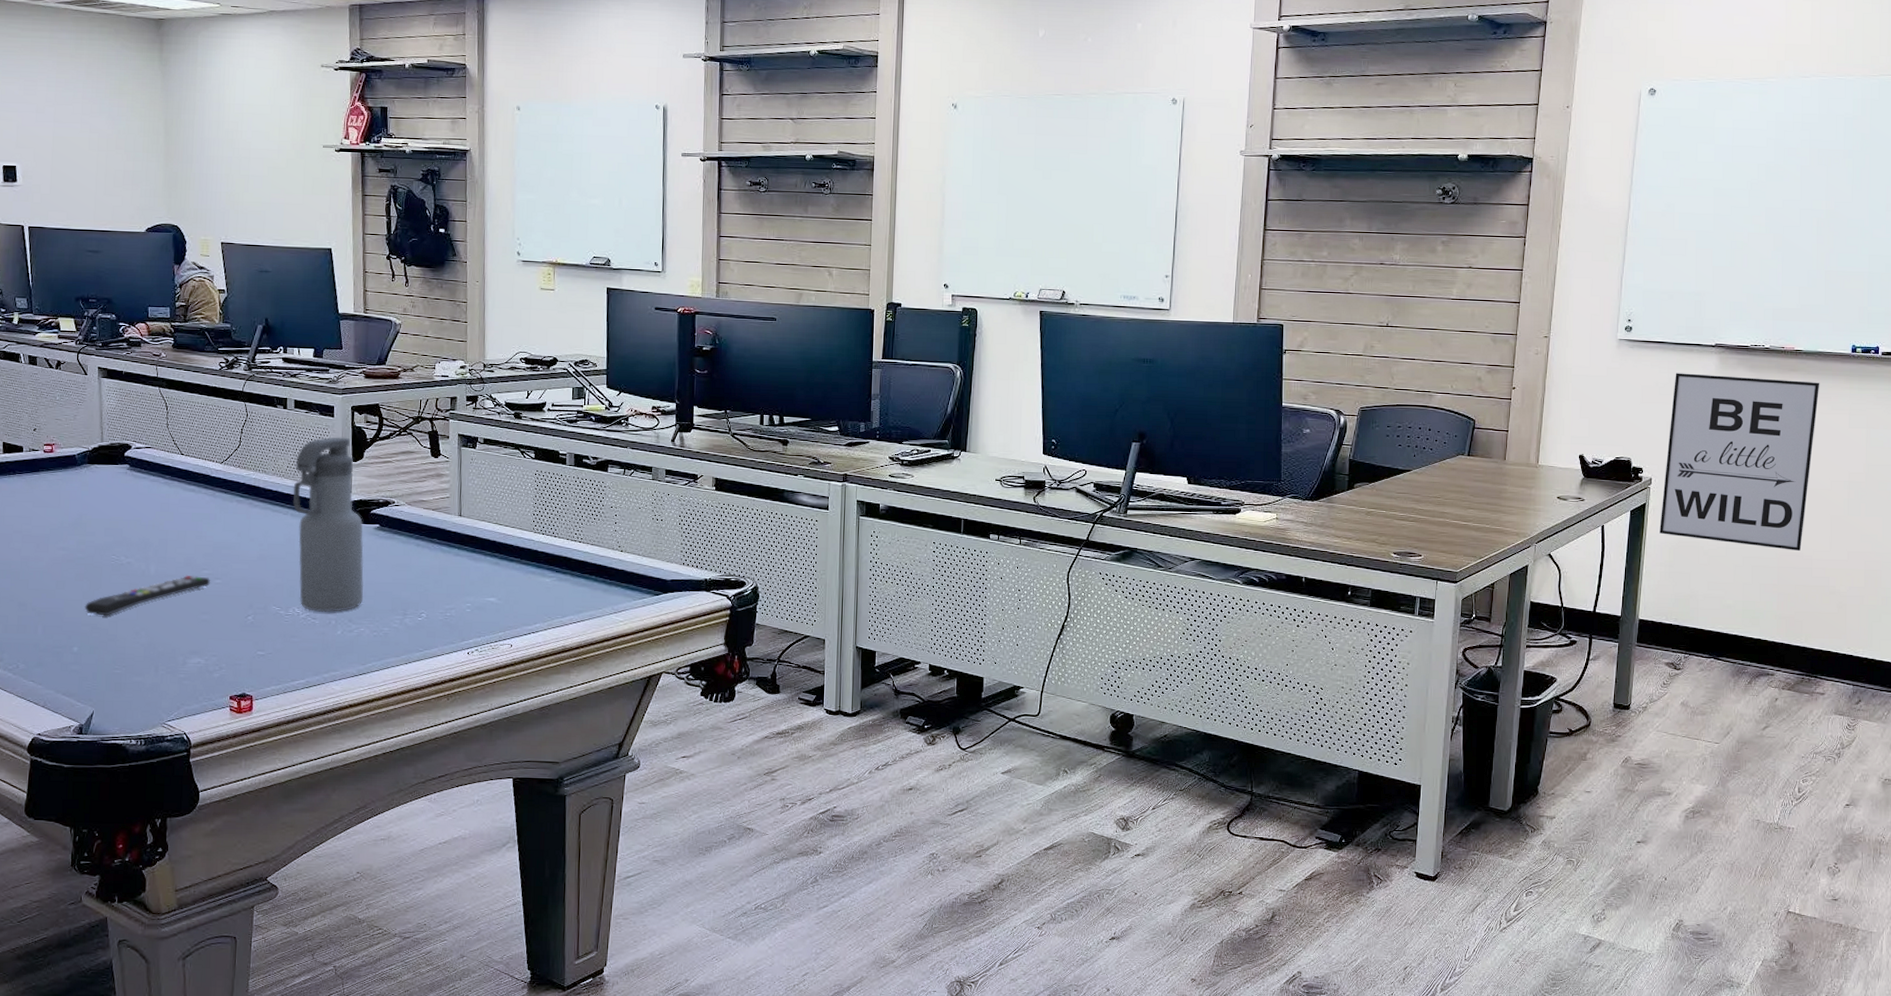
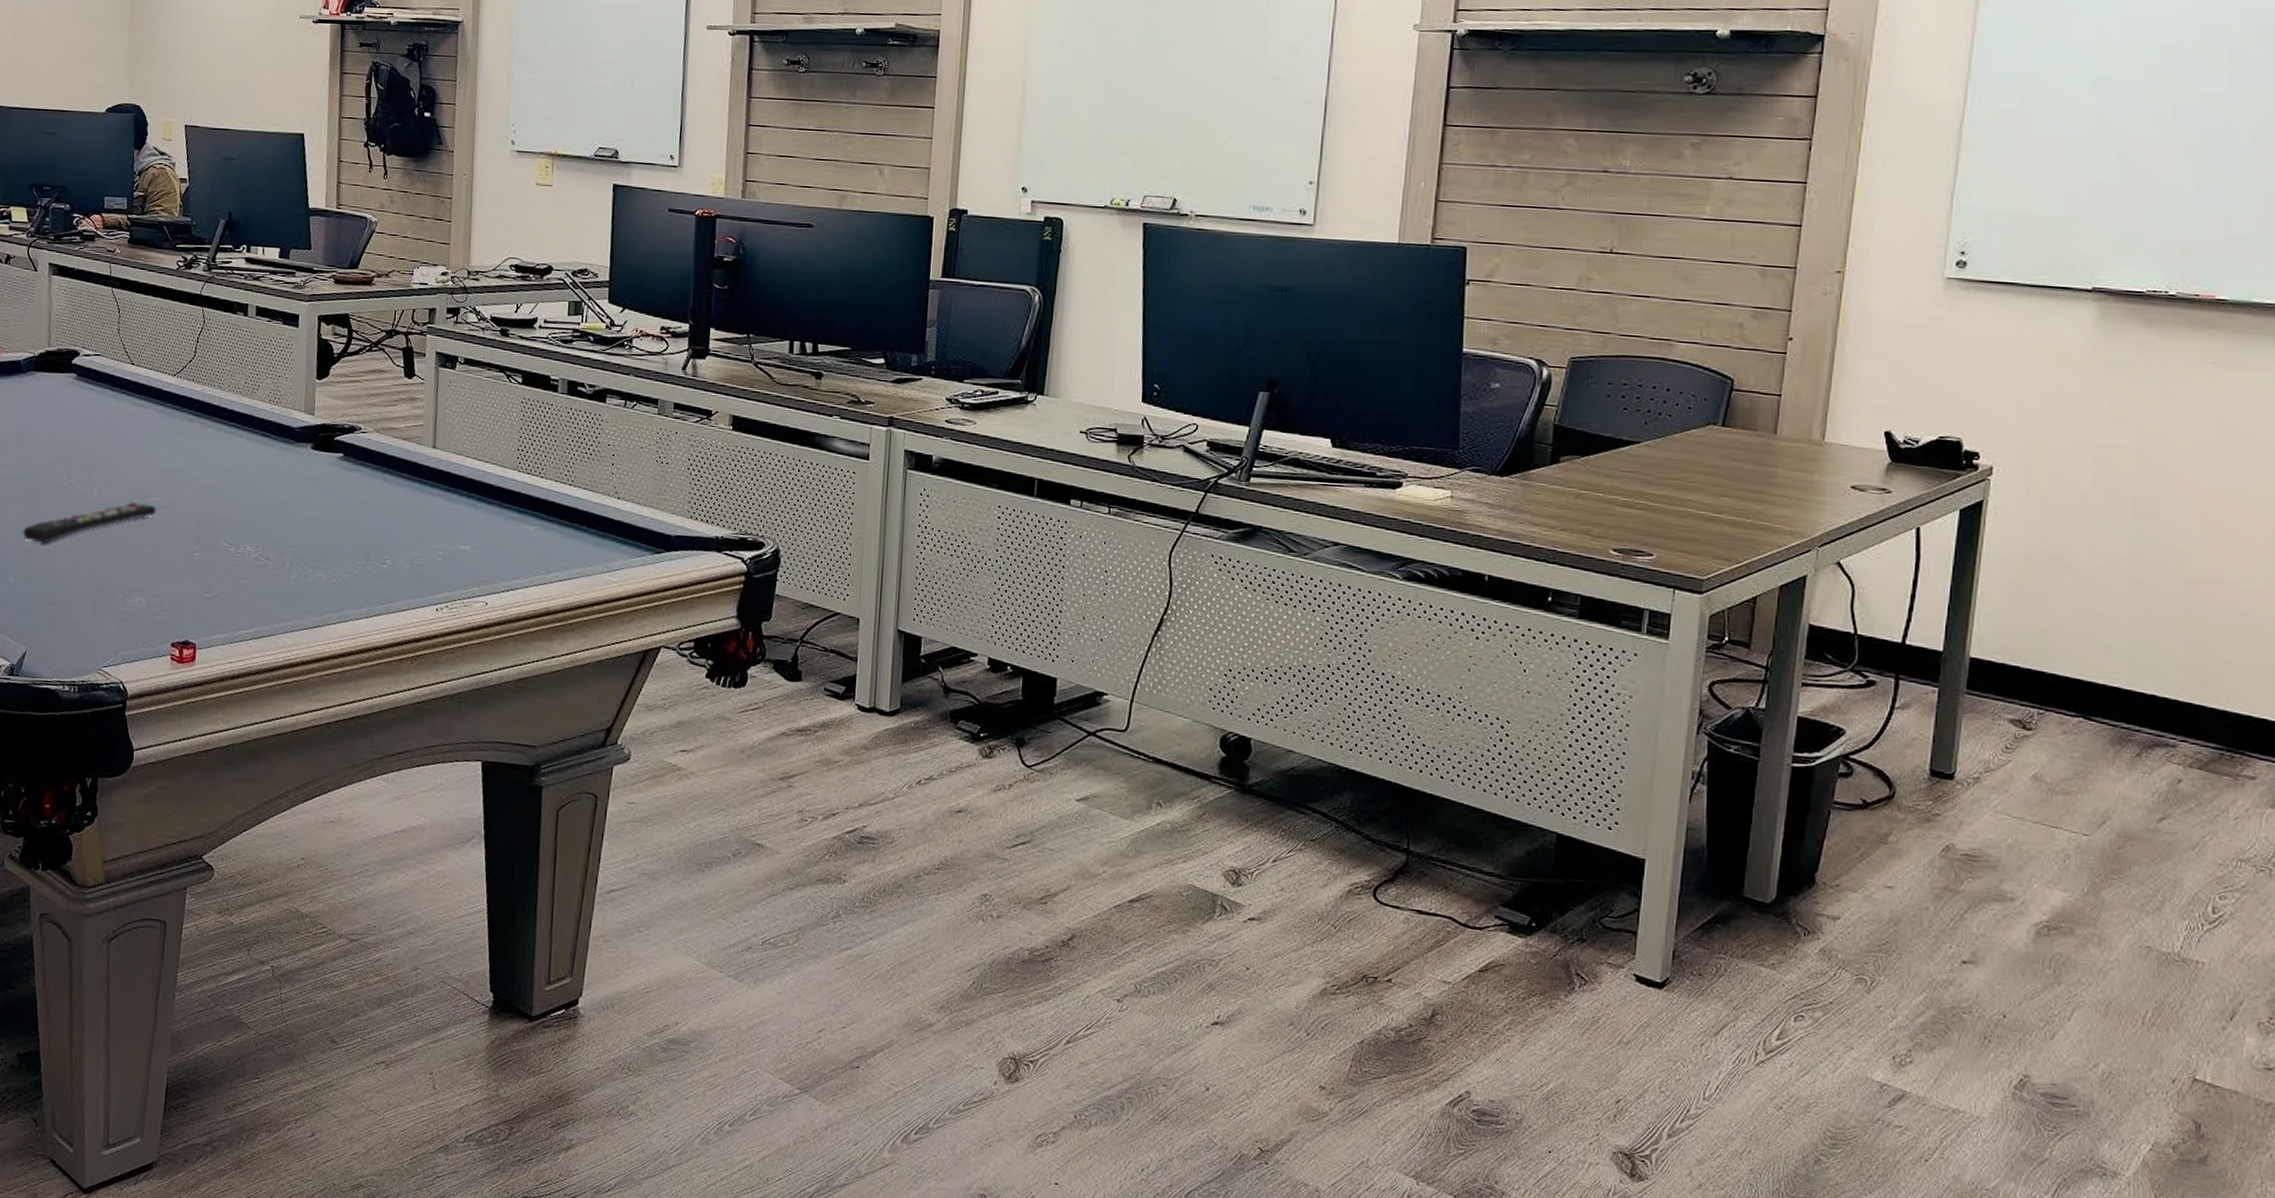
water bottle: present [292,437,364,612] -> none [249,350,326,553]
wall art: present [1659,373,1820,552] -> none [2003,325,2255,578]

